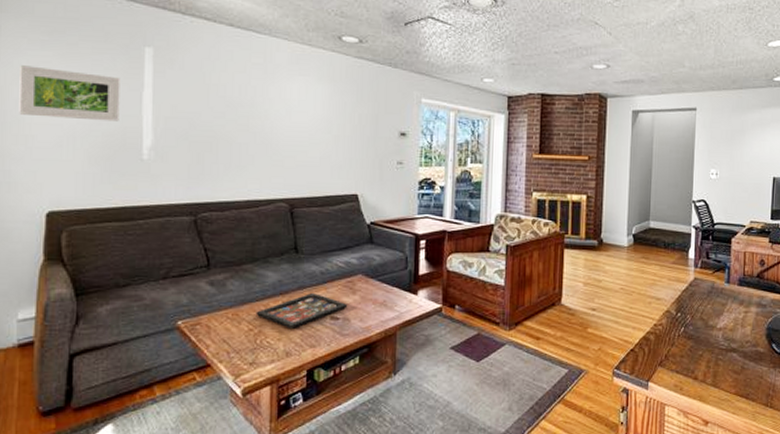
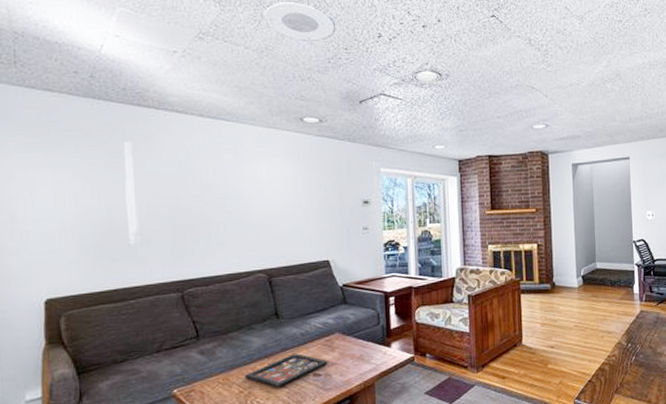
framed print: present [19,65,120,122] -> none [10,167,105,213]

